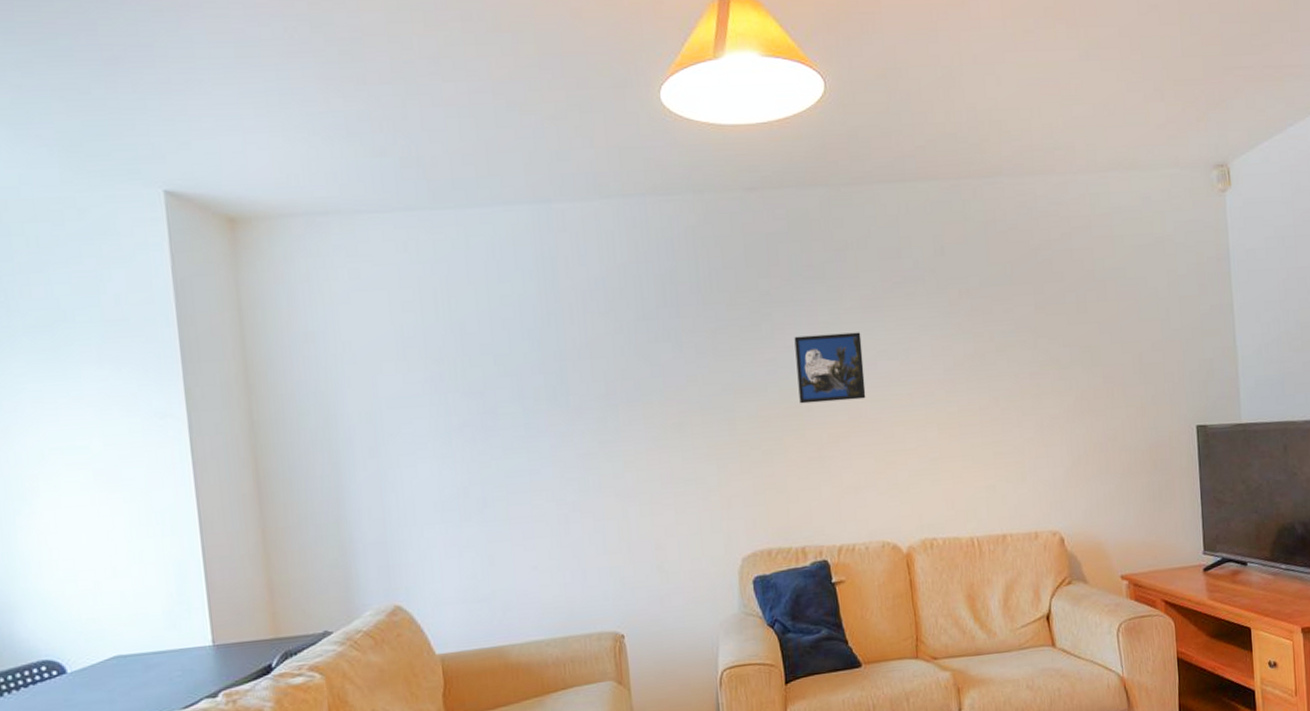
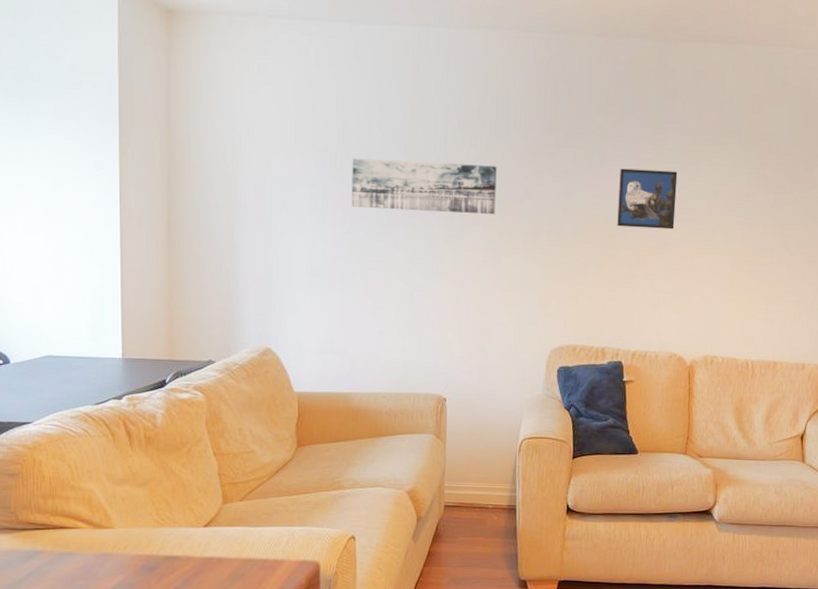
wall art: none [475,352,655,423] -> present [351,158,497,215]

